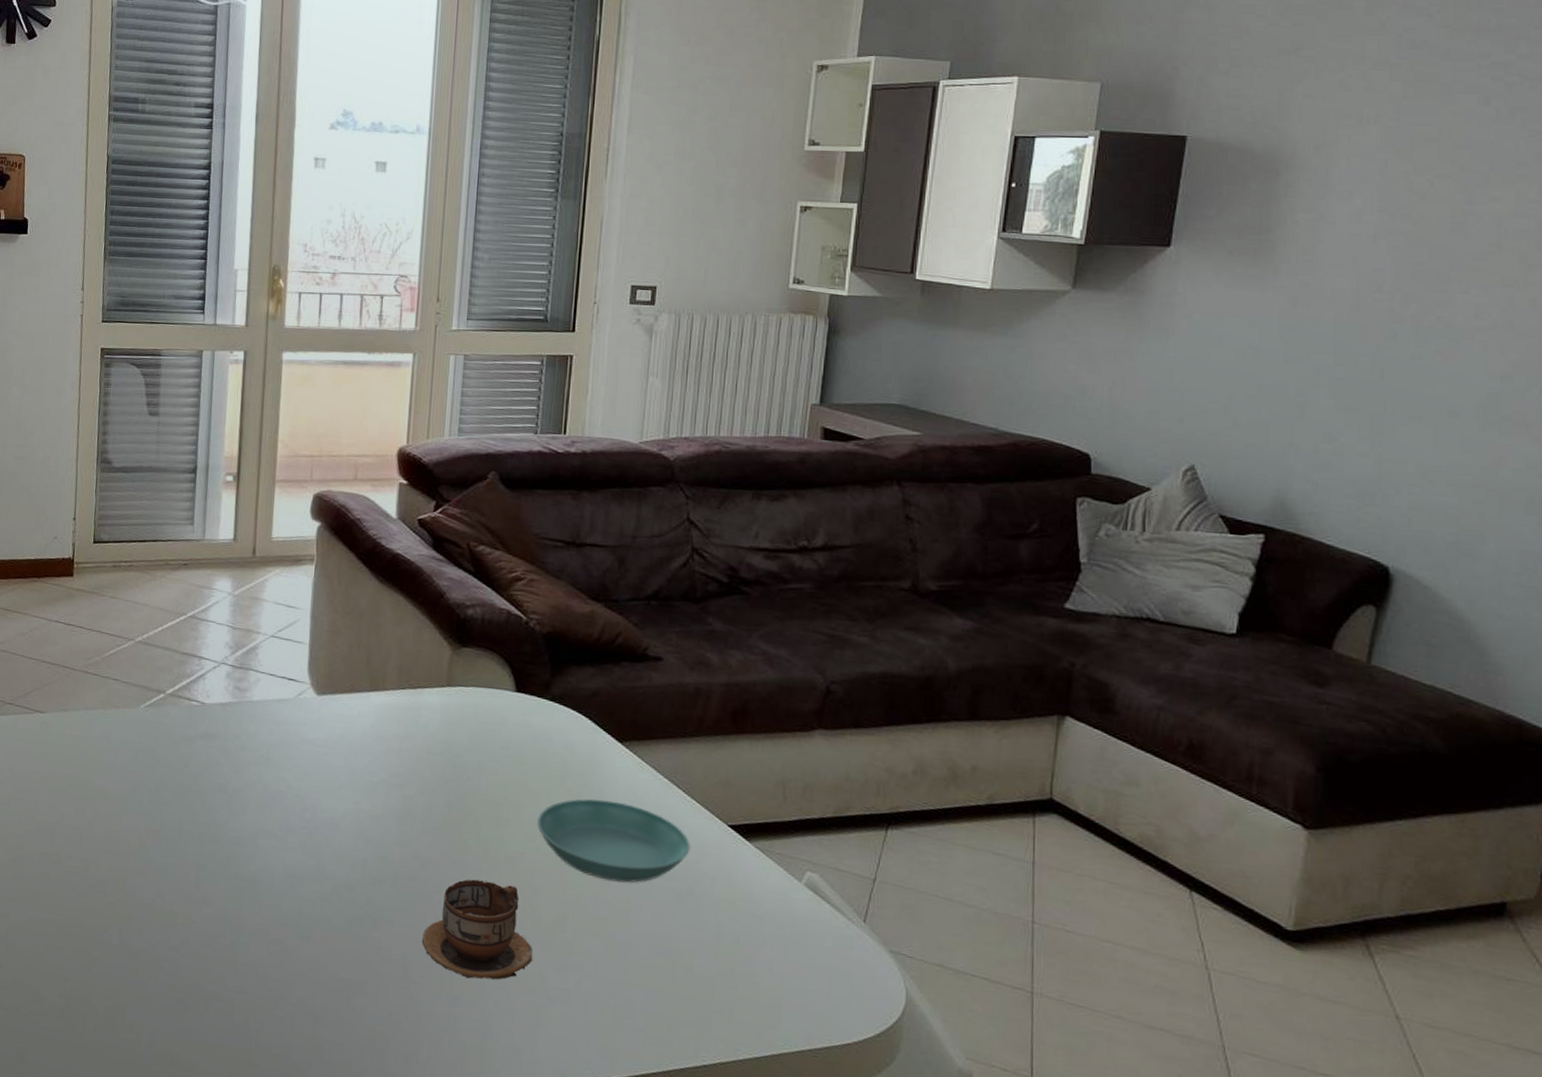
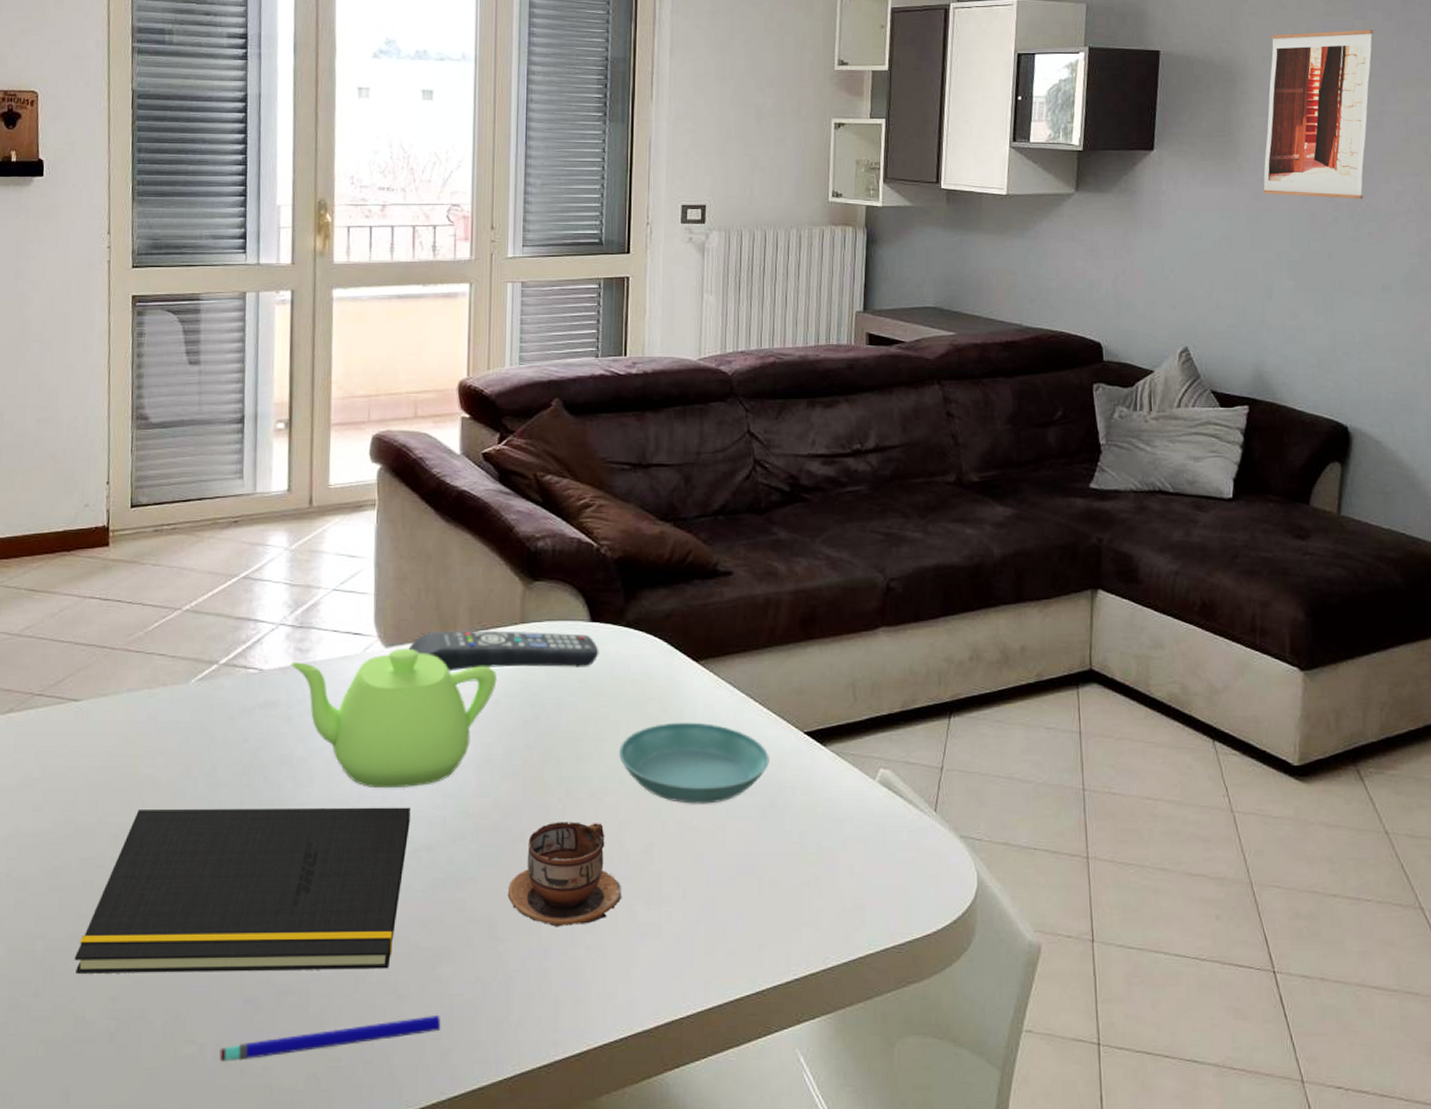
notepad: none [32,816,334,992] -> present [74,807,410,974]
pen: none [153,1037,353,1057] -> present [219,1016,440,1061]
teapot: none [229,697,422,829] -> present [290,648,497,789]
remote control: none [338,685,523,736] -> present [408,630,599,672]
wall art: none [1302,116,1465,312] -> present [1262,30,1374,200]

